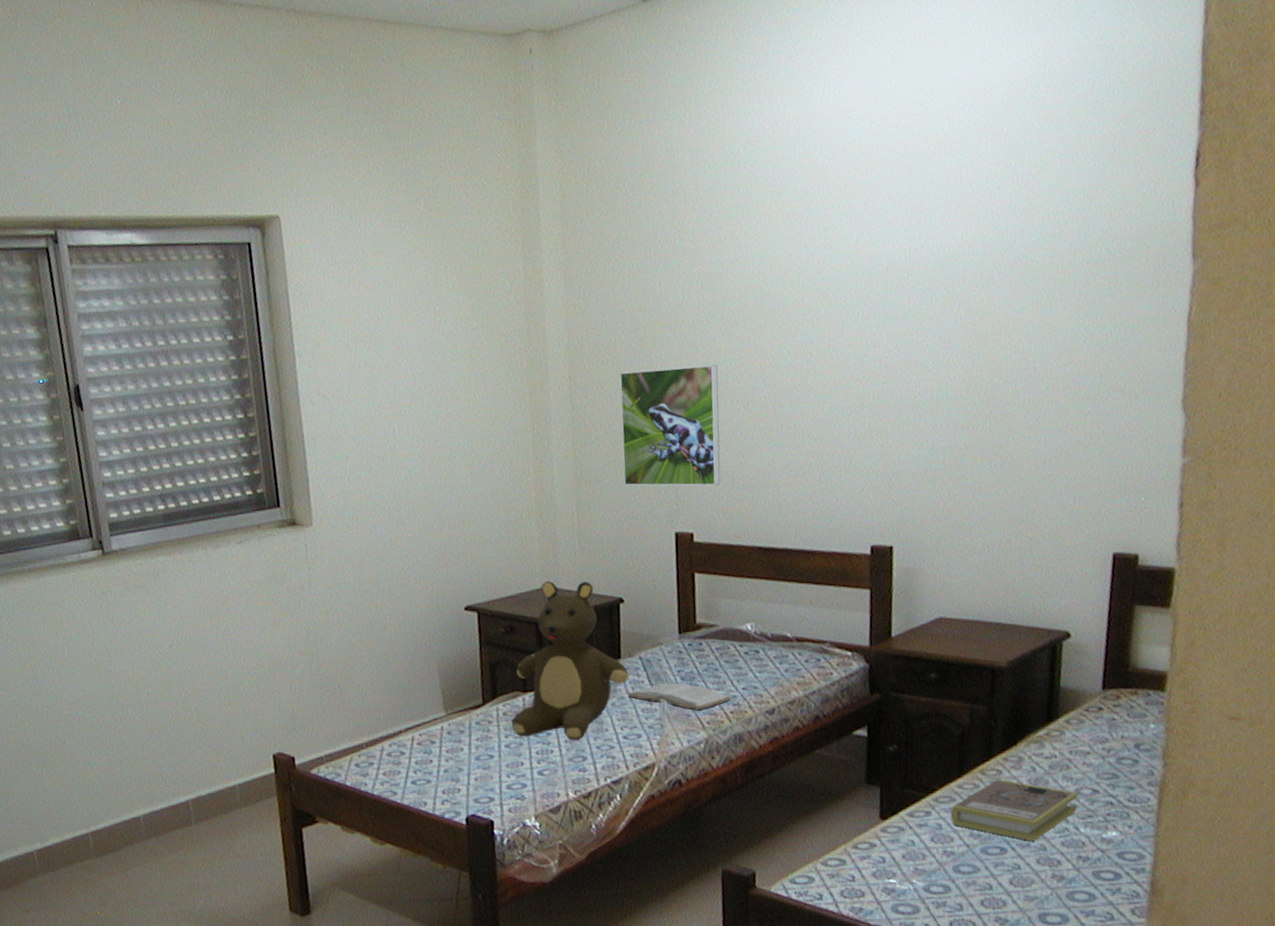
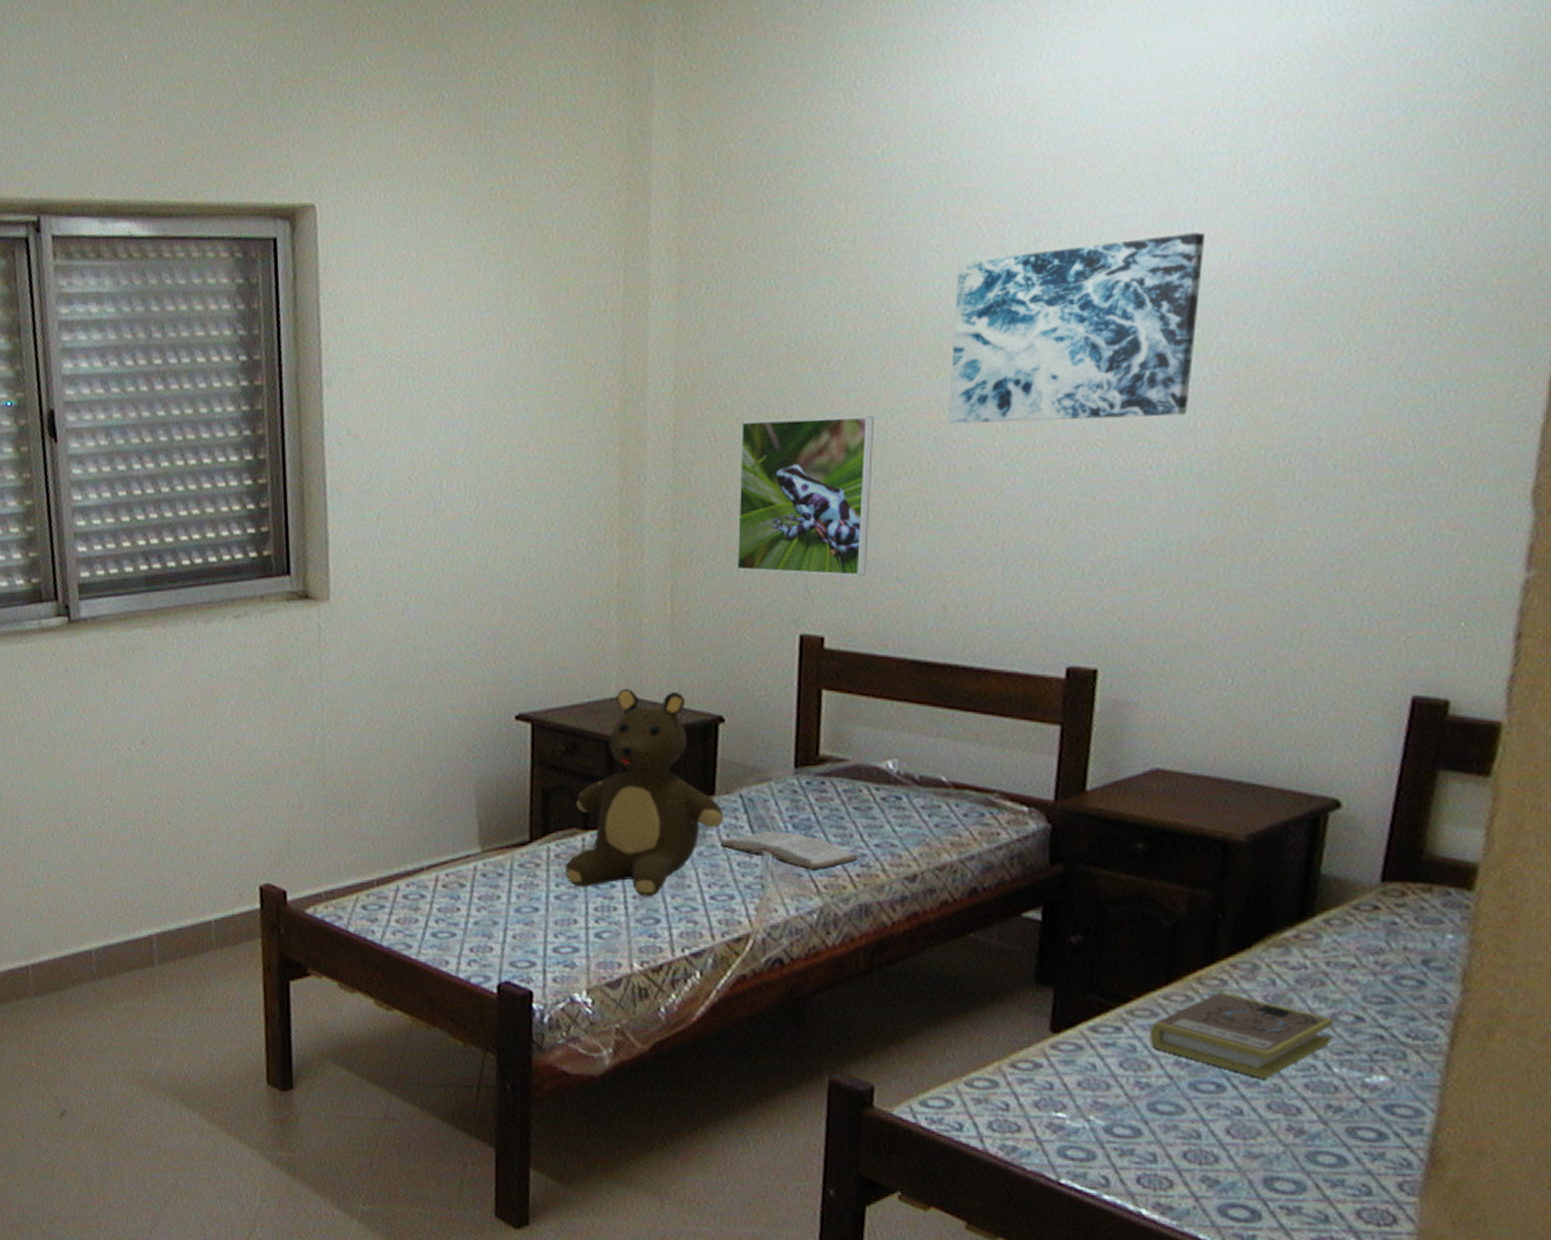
wall art: none [770,220,945,368] -> present [948,232,1206,424]

